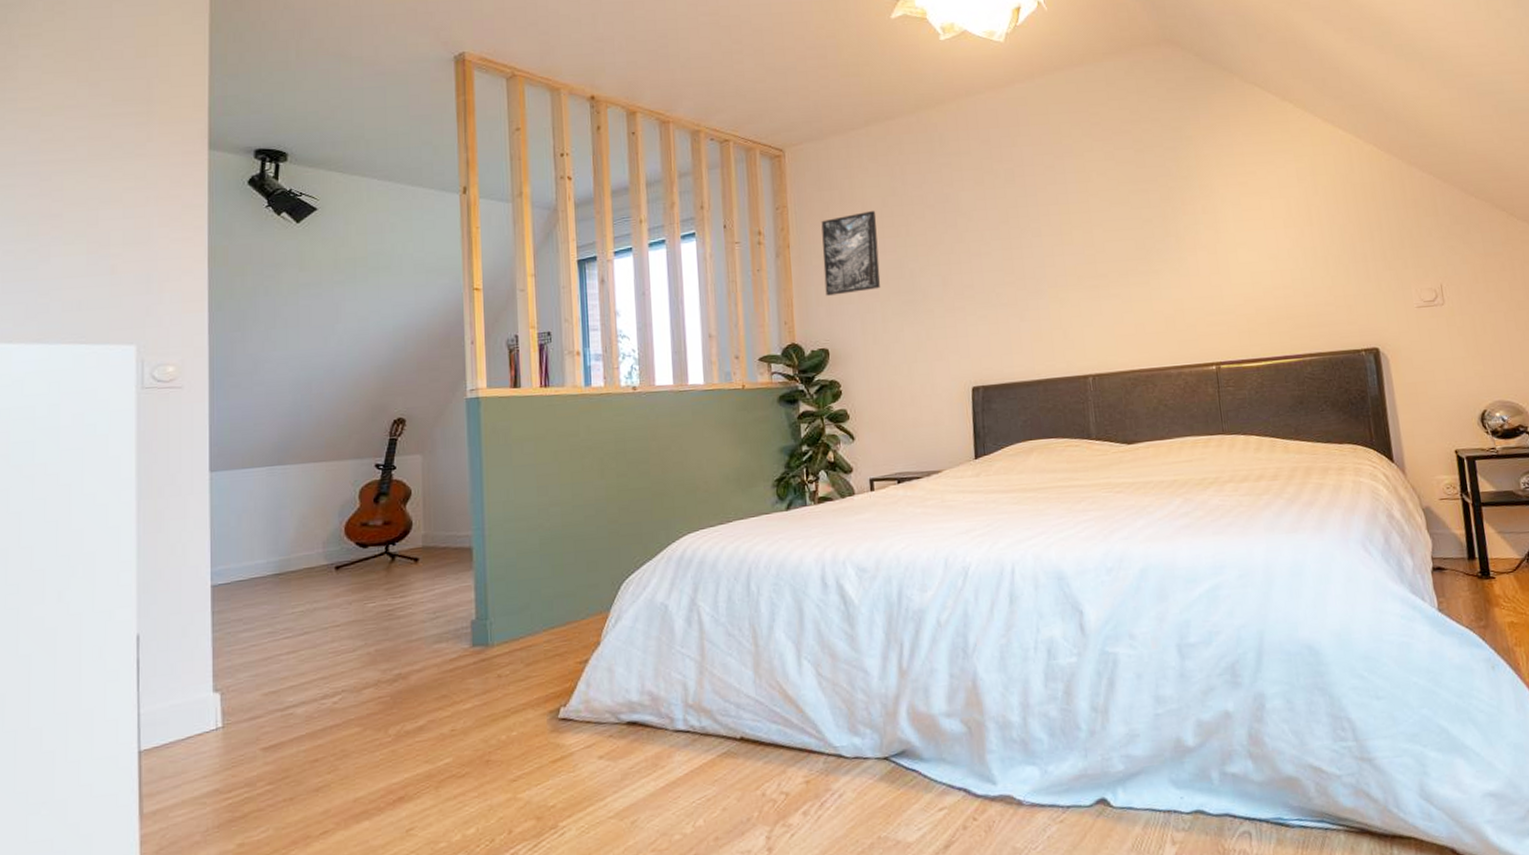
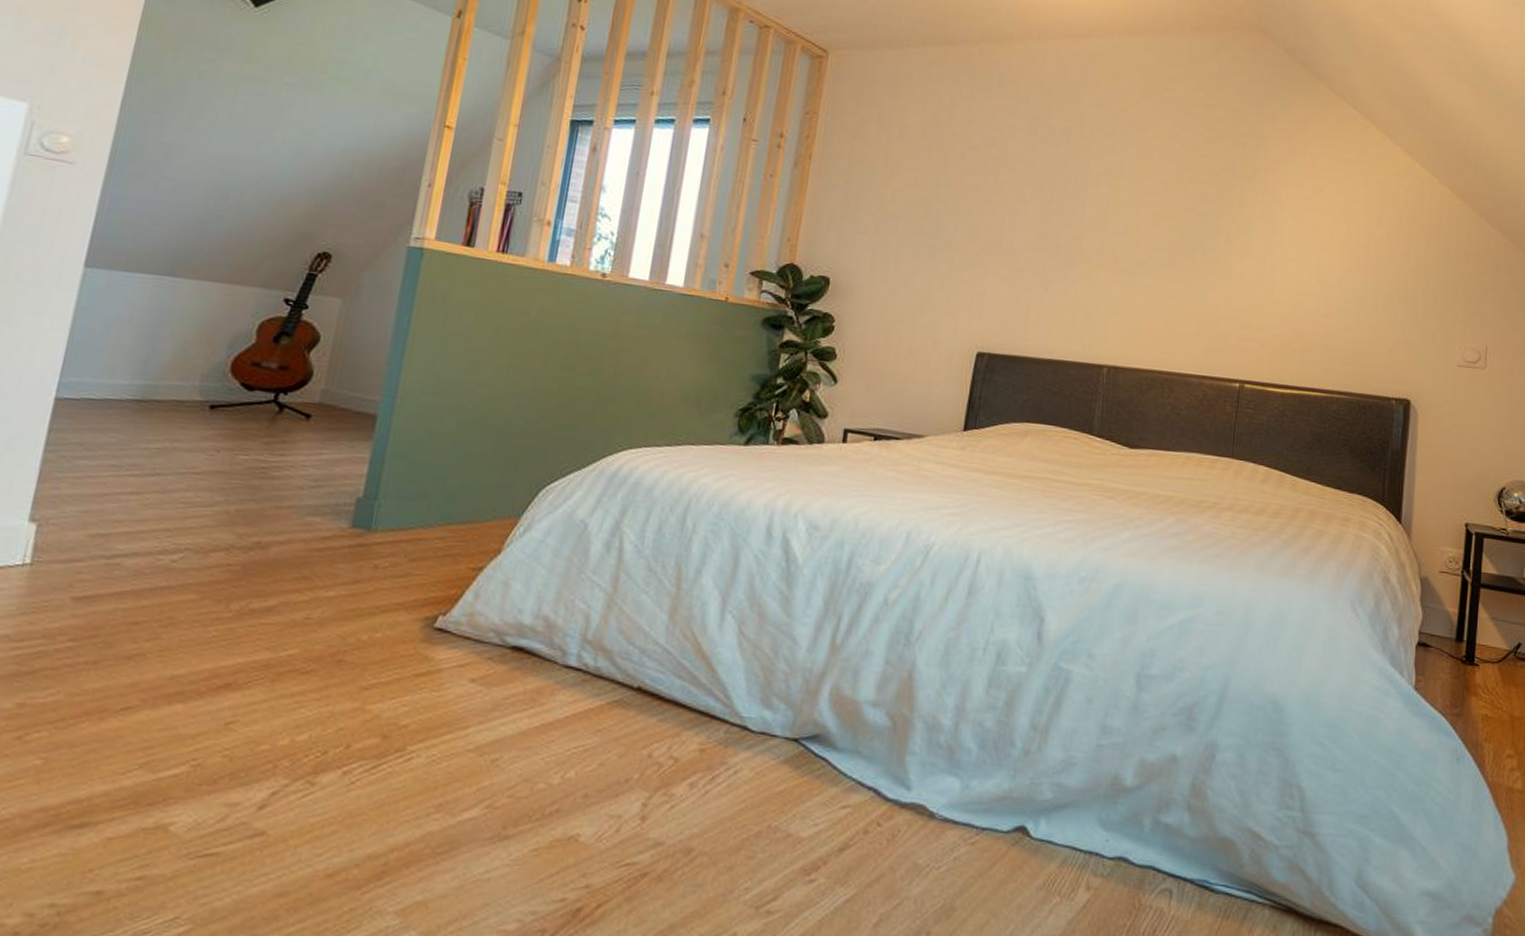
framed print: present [821,211,881,296] -> none [839,136,914,225]

